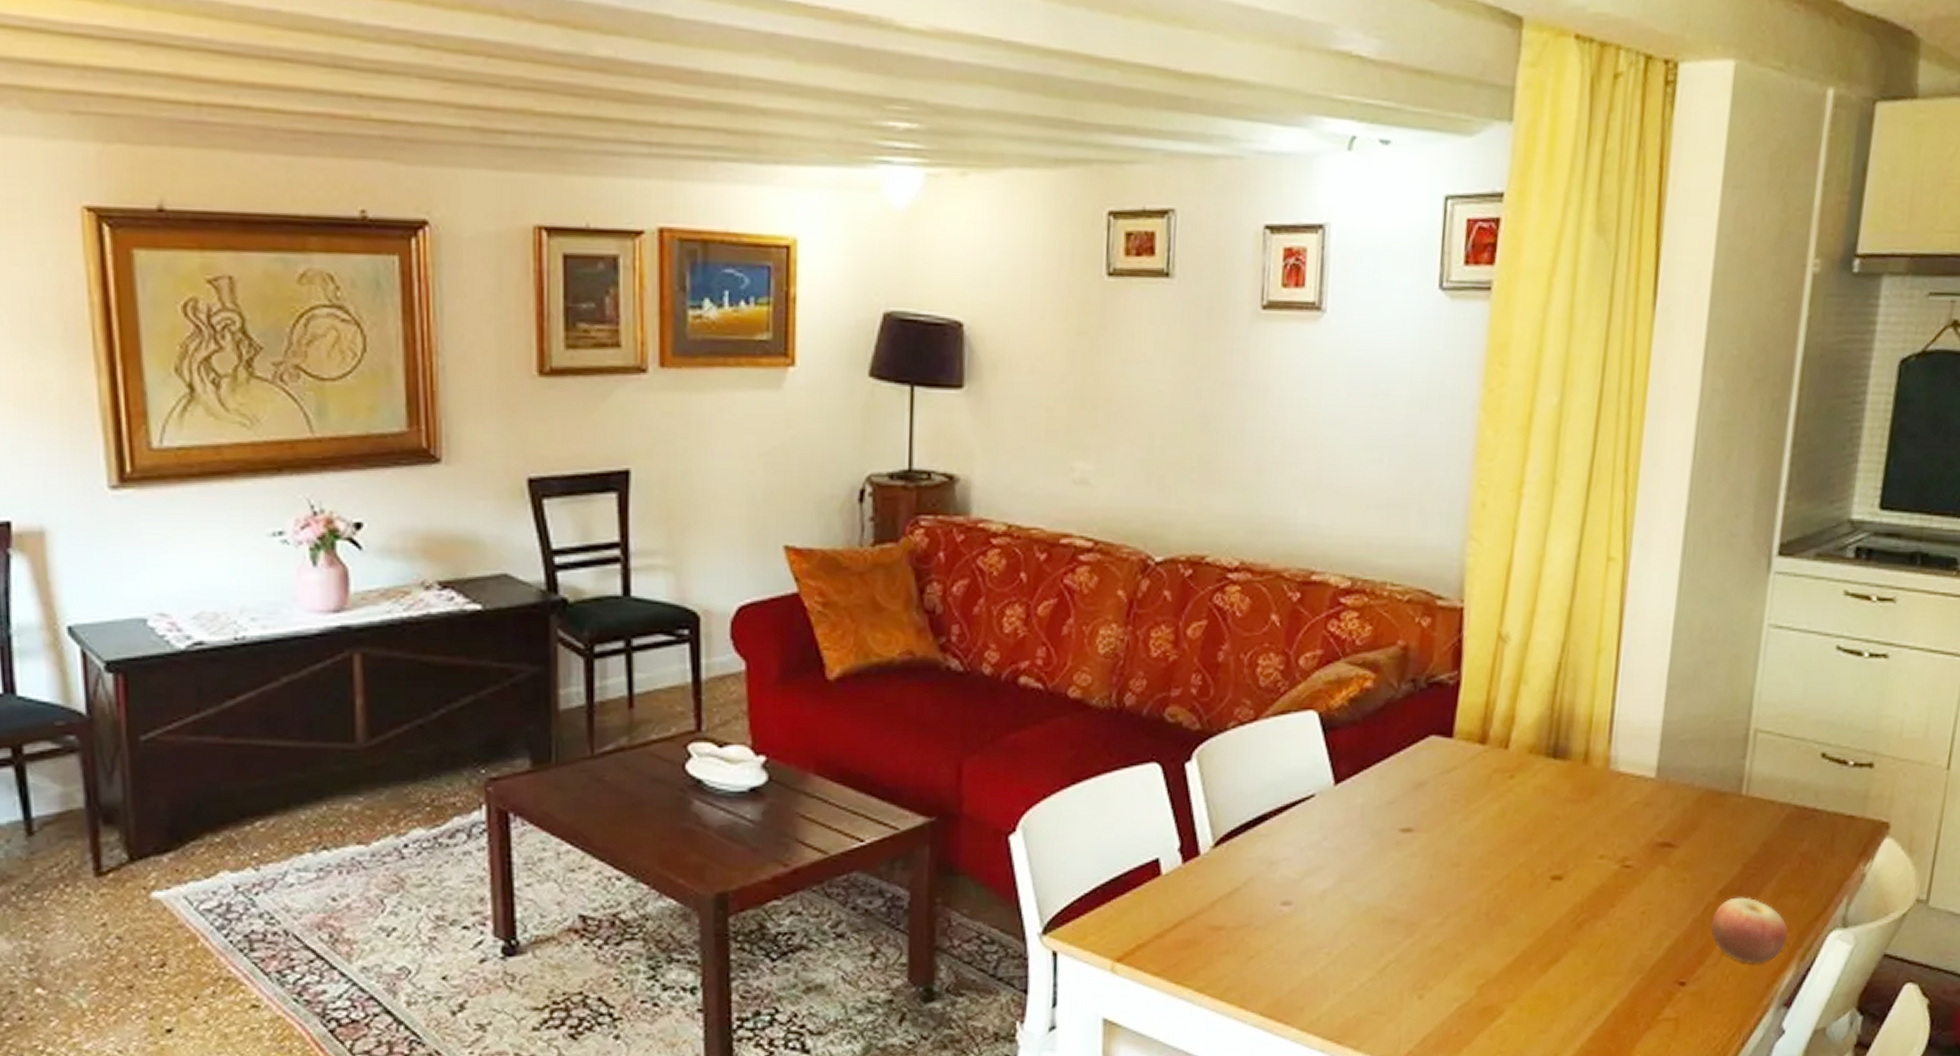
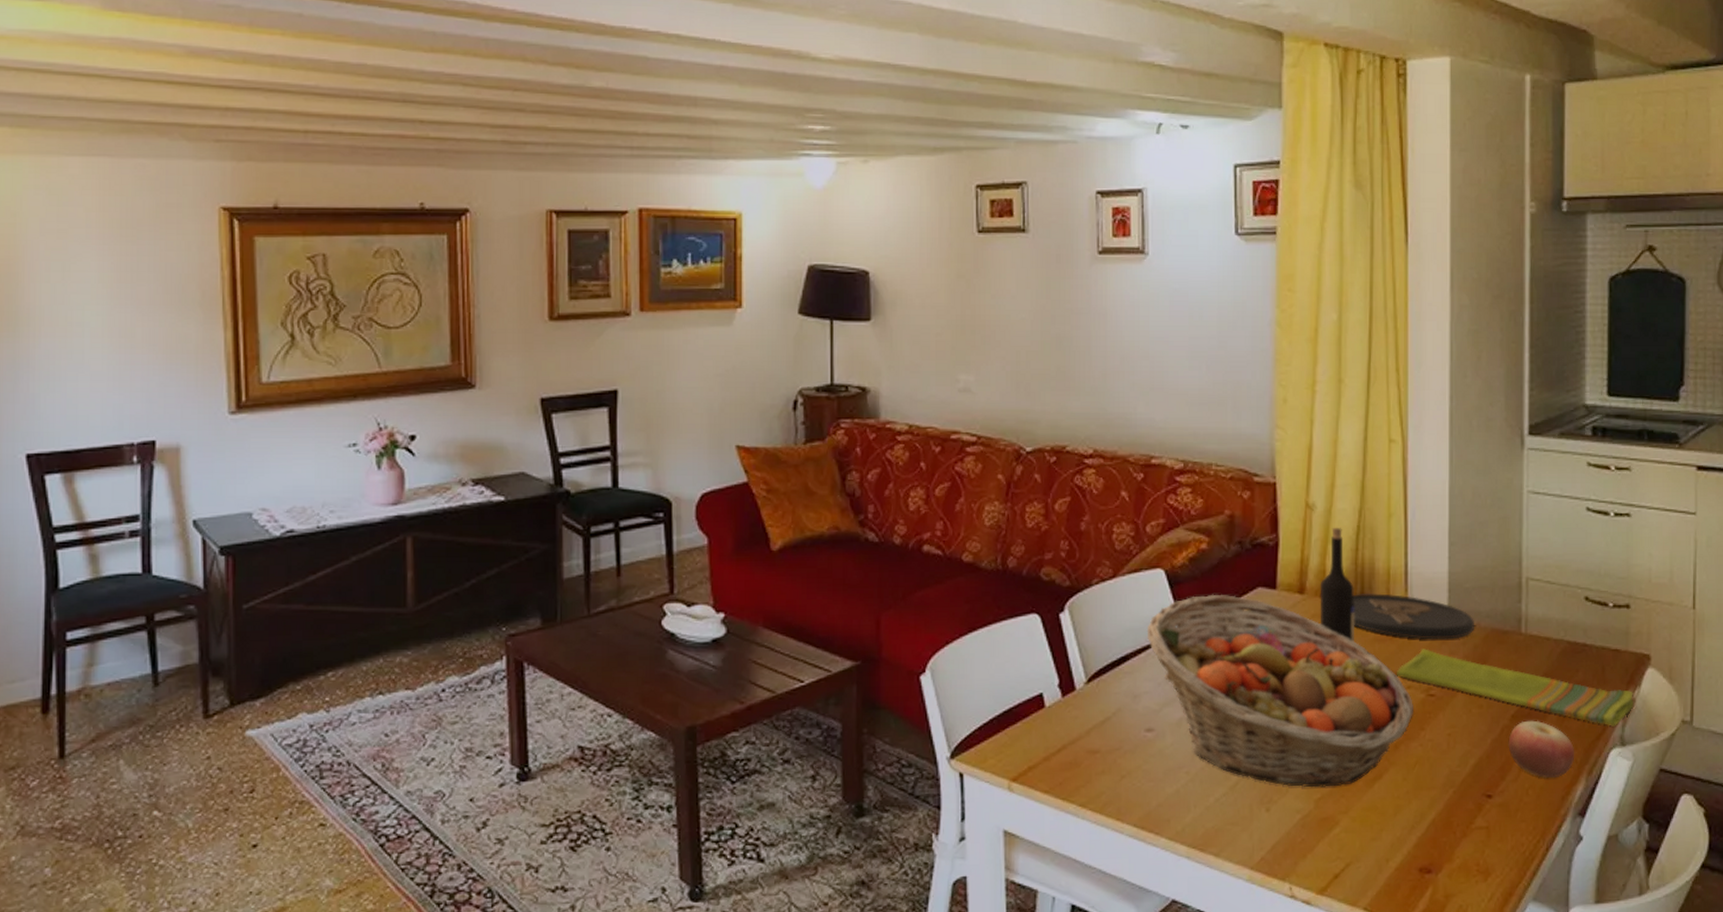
fruit basket: none [1290,742,1605,972] -> present [1146,594,1413,788]
wine bottle: none [1502,665,1548,803] -> present [1320,528,1354,643]
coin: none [1542,745,1687,801] -> present [1353,593,1474,640]
dish towel: none [1588,812,1865,905] -> present [1397,648,1633,727]

